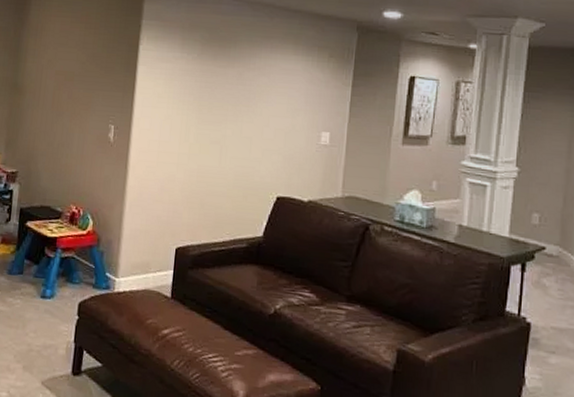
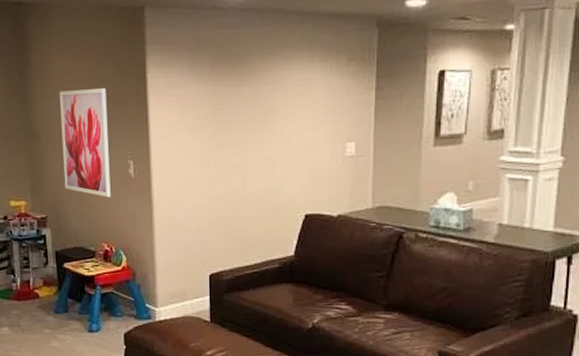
wall art: none [41,51,98,159] -> present [59,87,111,197]

